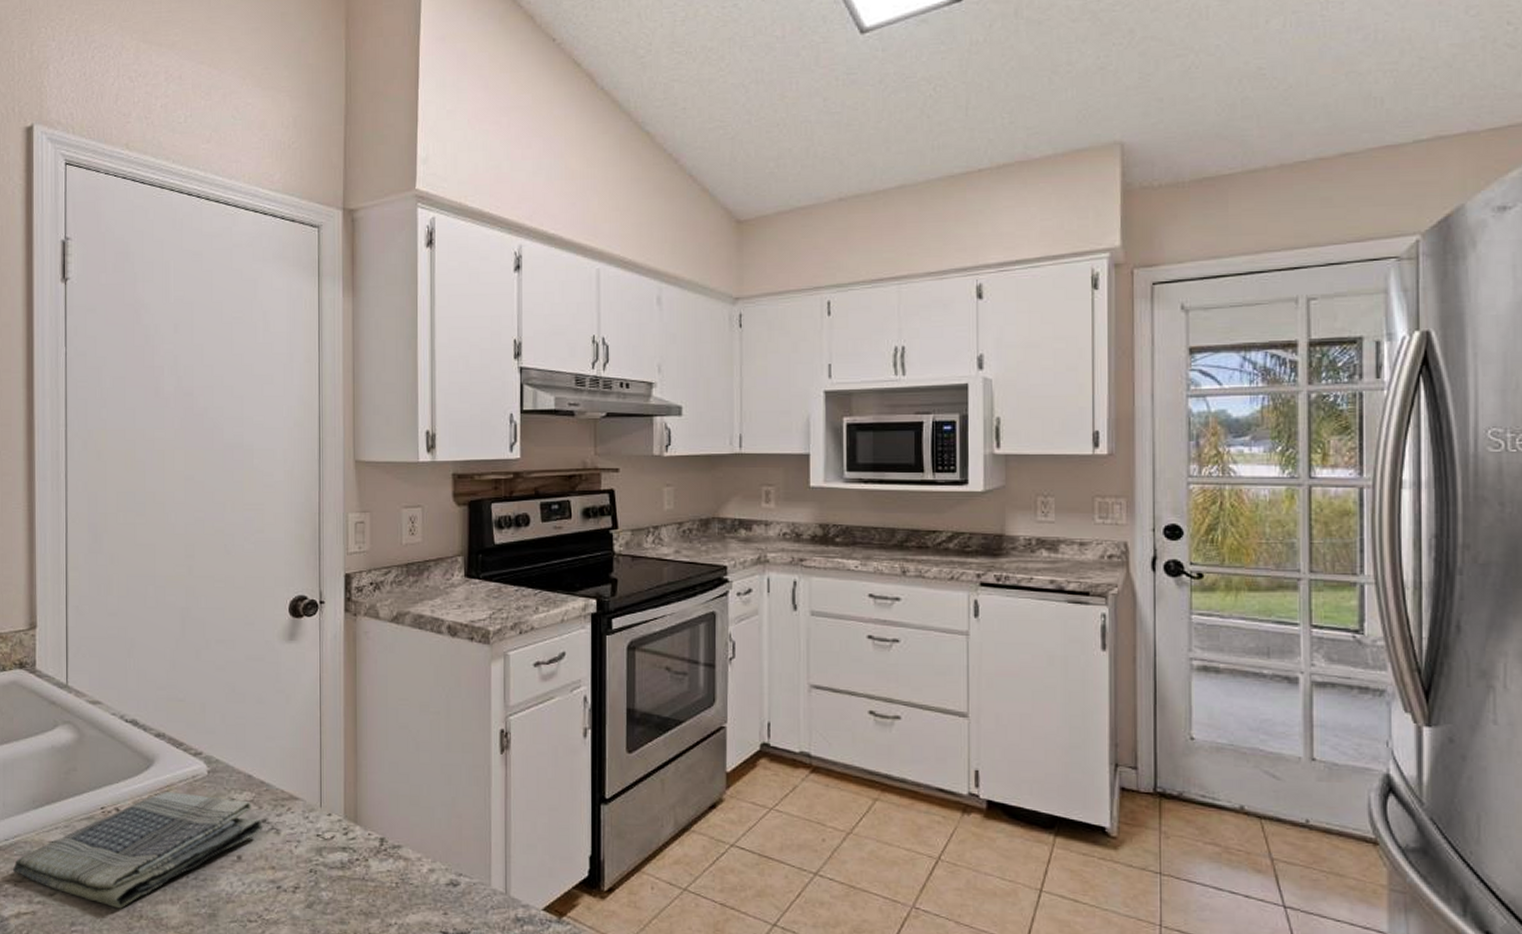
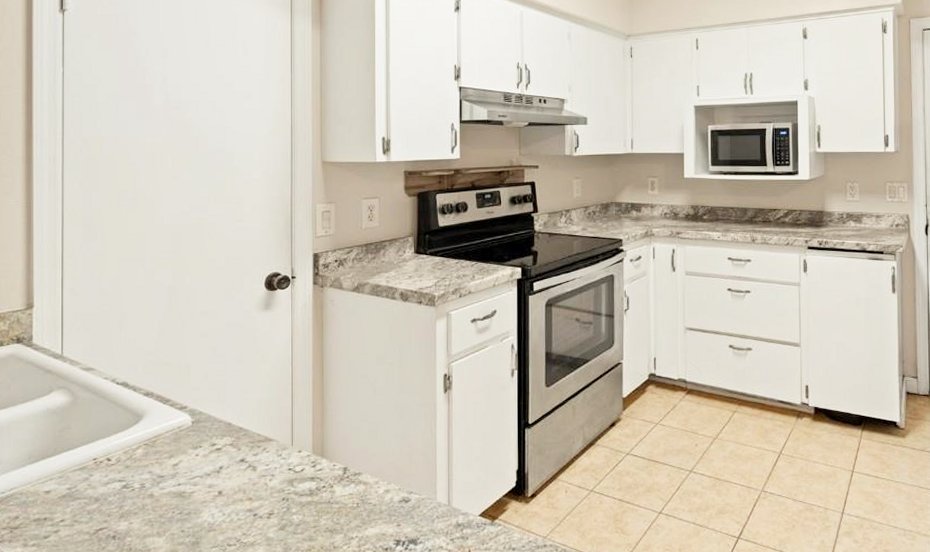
dish towel: present [13,791,262,909] -> none [9,440,241,544]

